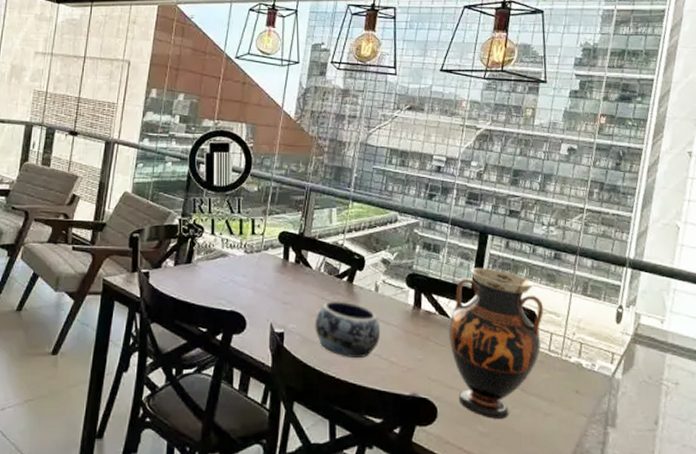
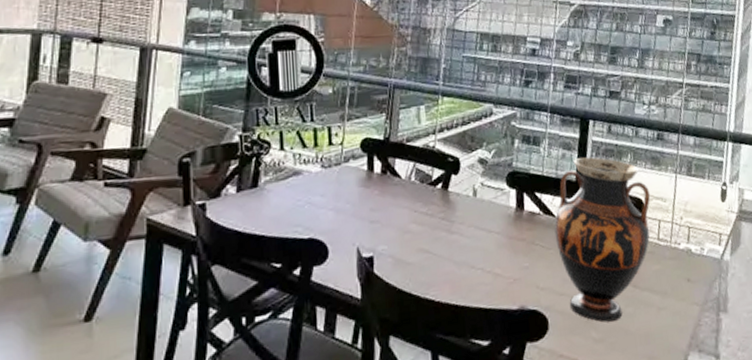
decorative bowl: present [314,301,381,358] -> none [408,211,483,276]

